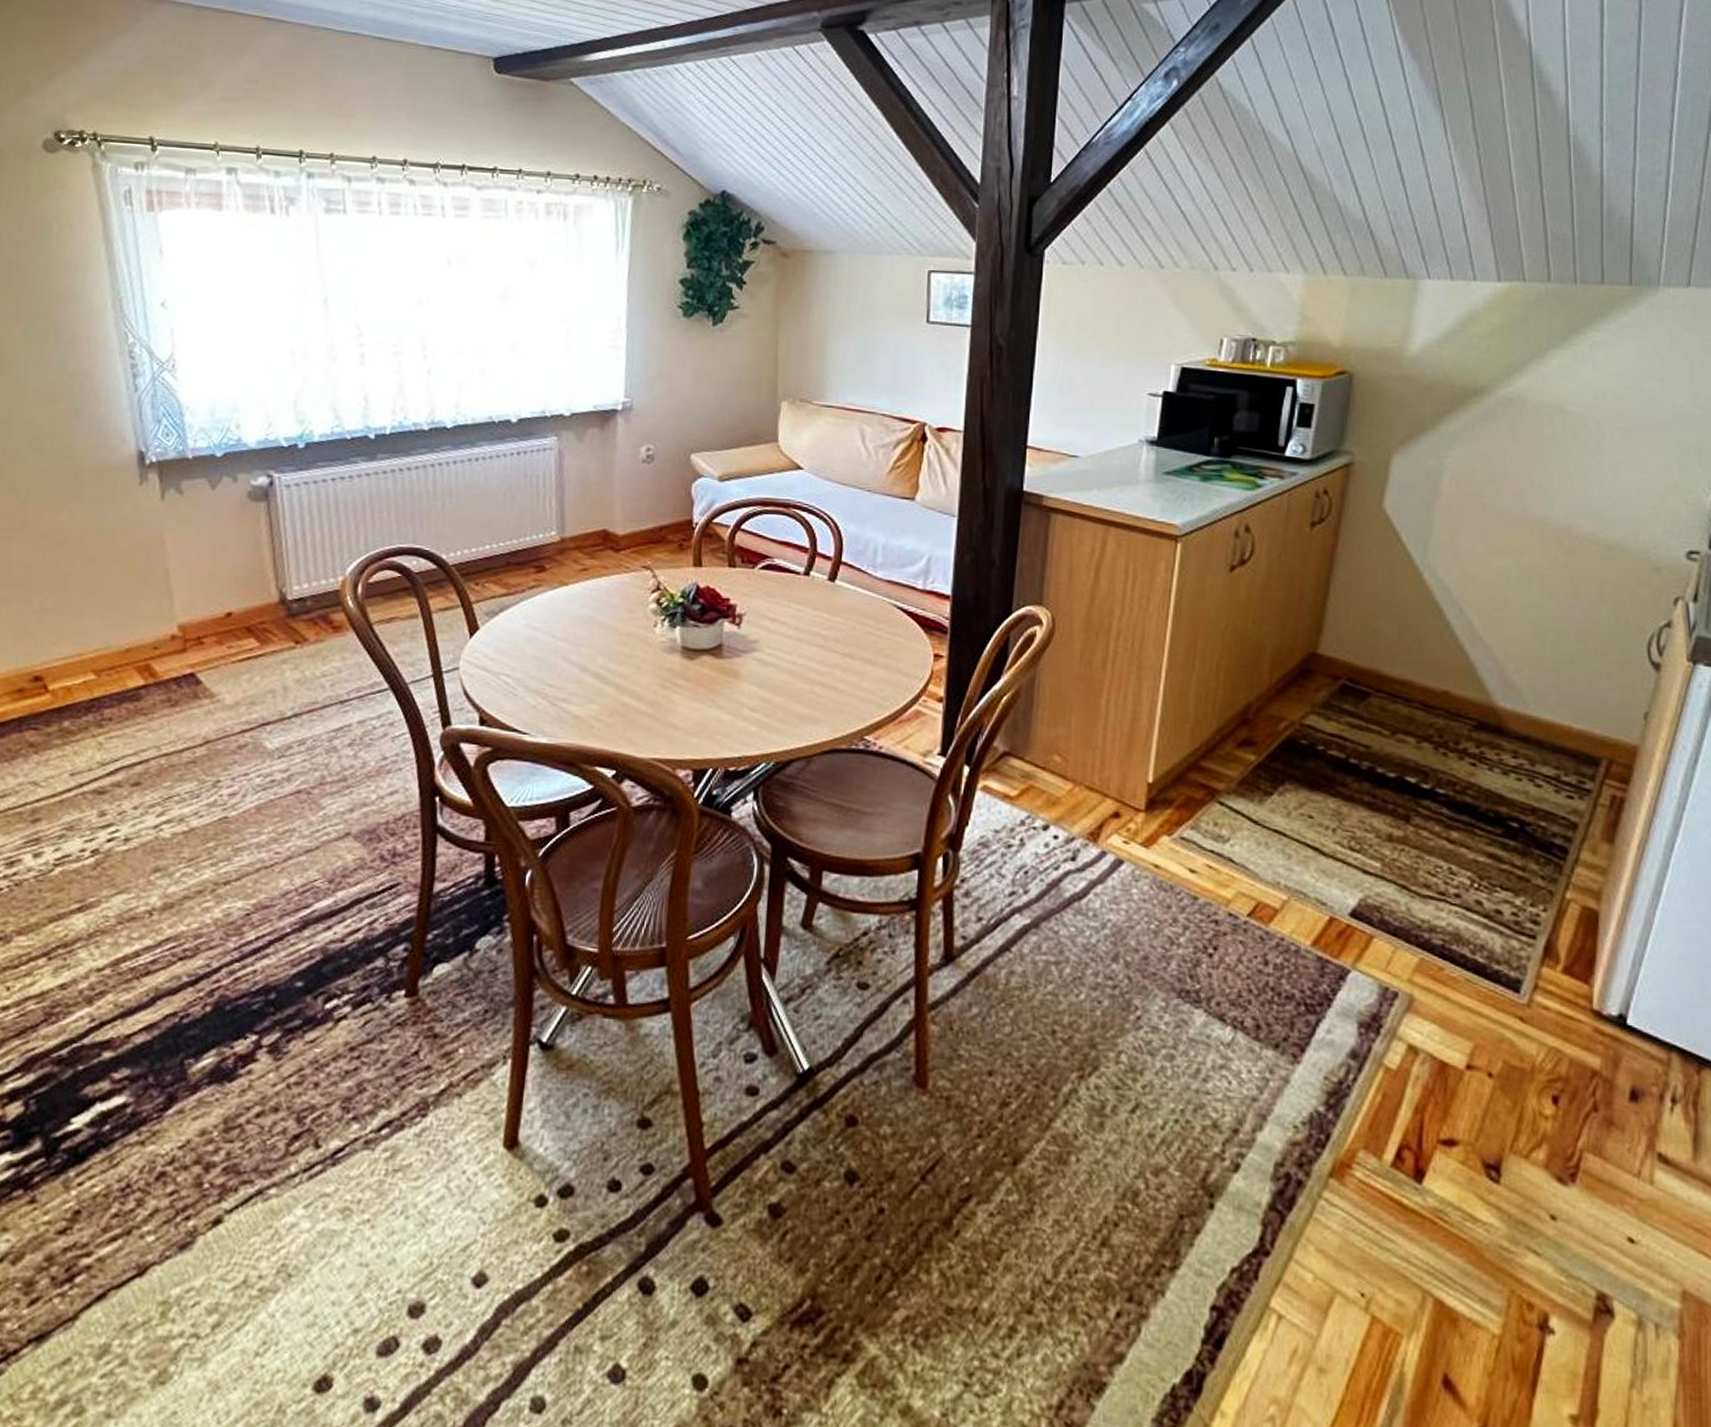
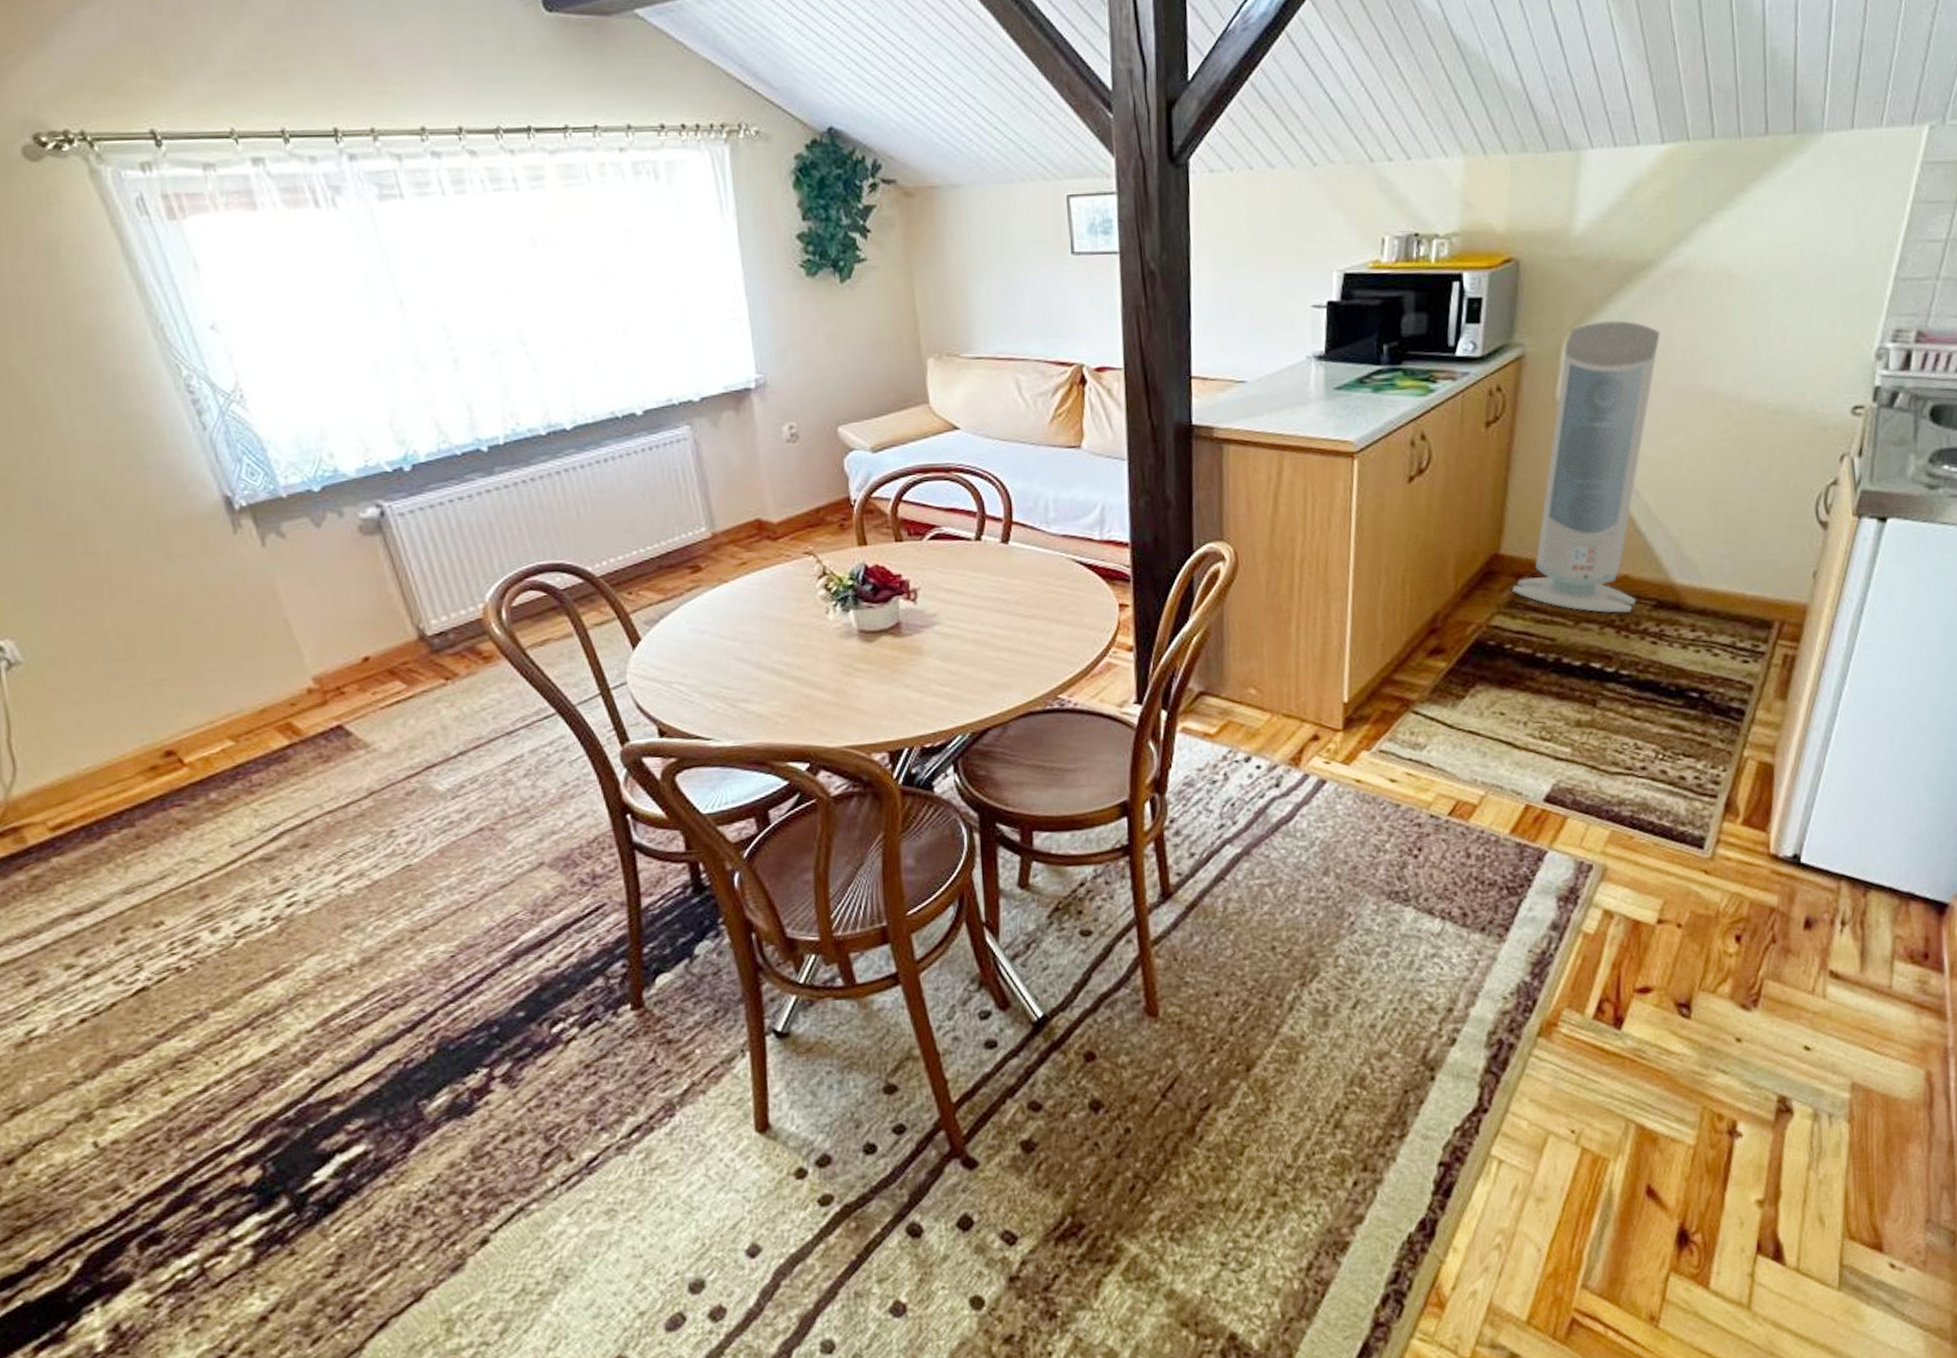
air purifier: none [1328,439,1490,730] -> present [1512,321,1660,613]

